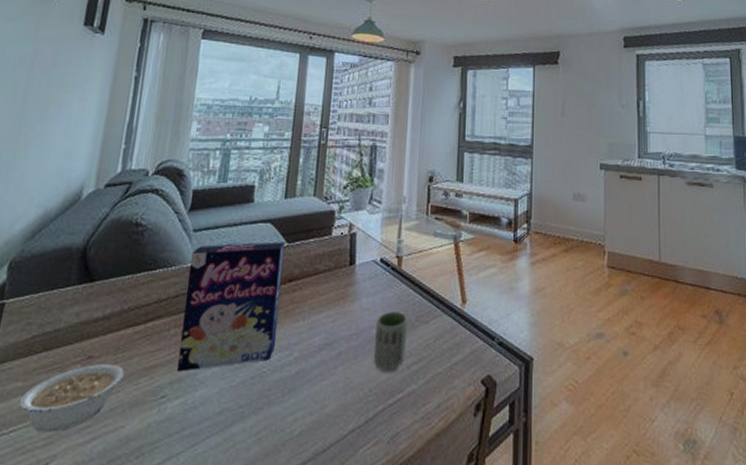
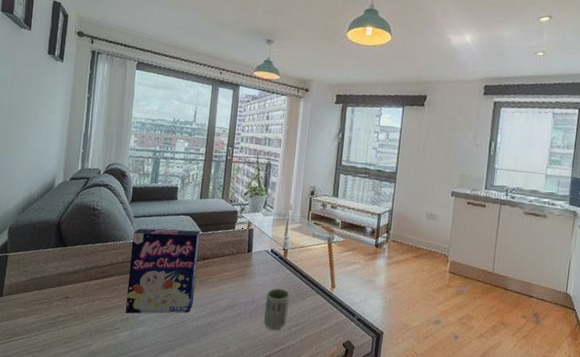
legume: present [18,364,125,432] -> none [22,302,90,343]

